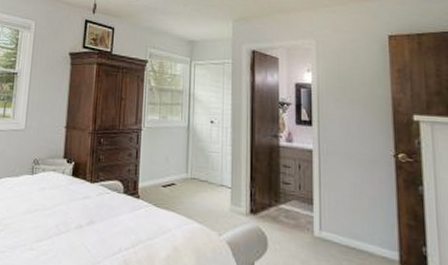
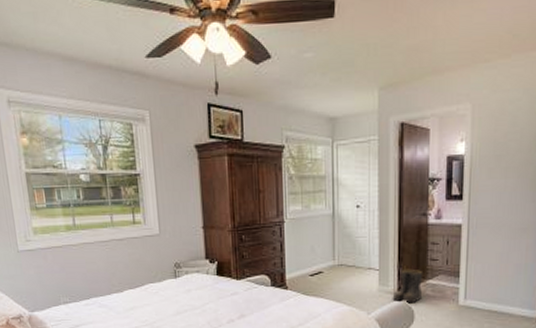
boots: none [244,190,276,229] -> present [392,268,423,304]

